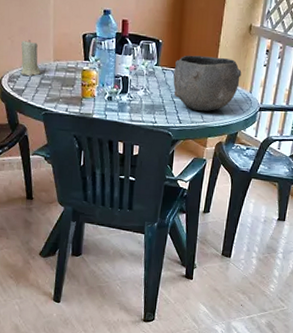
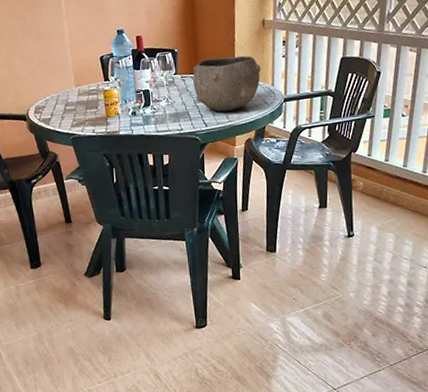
candle: present [20,40,40,77] -> none [43,70,64,105]

